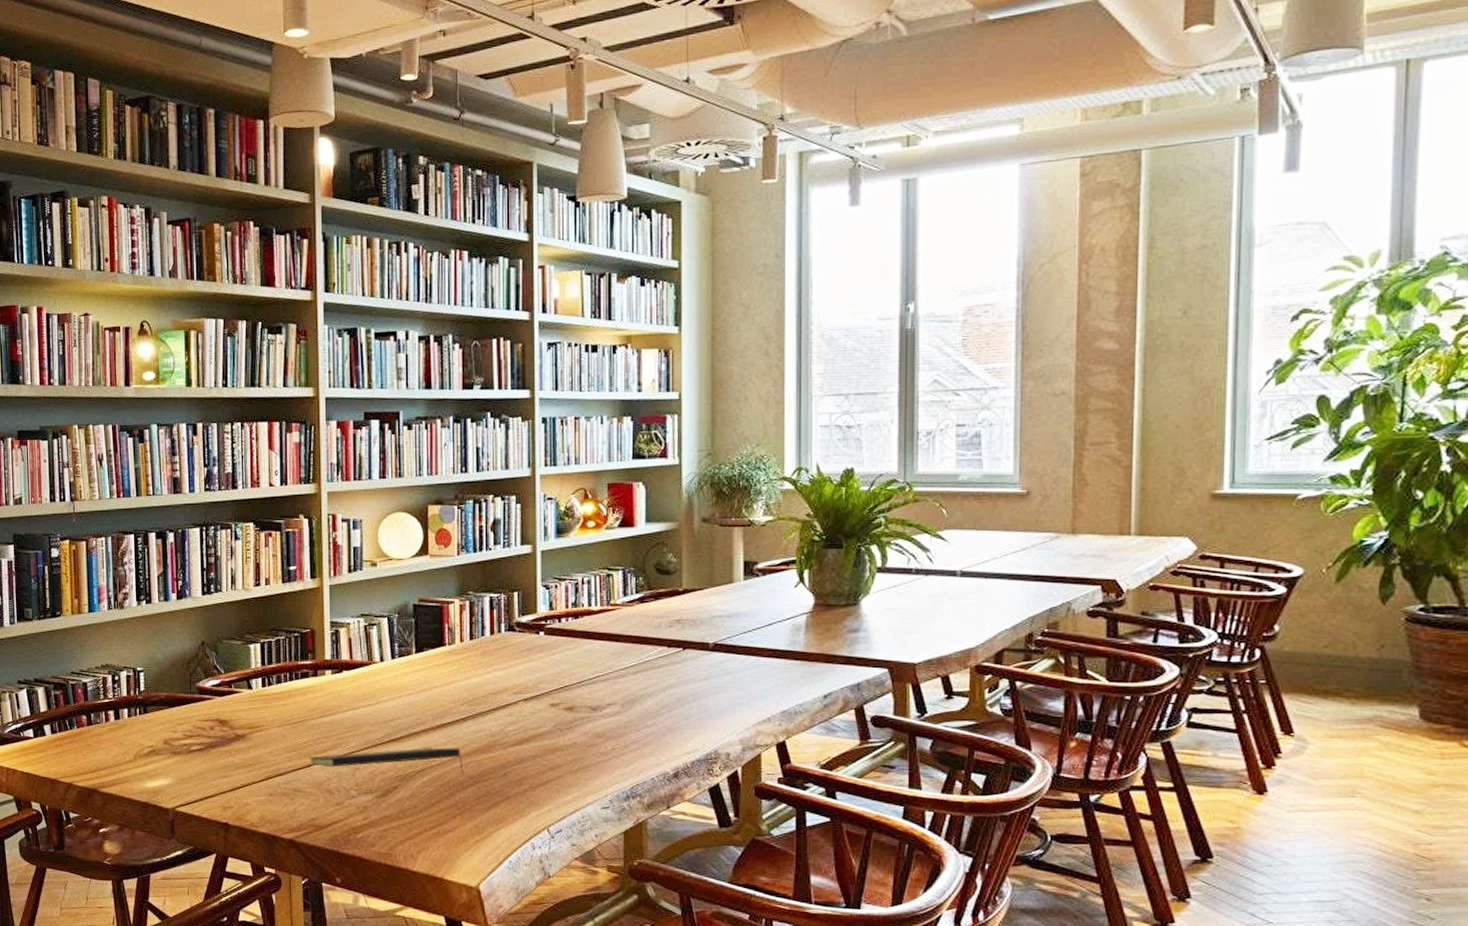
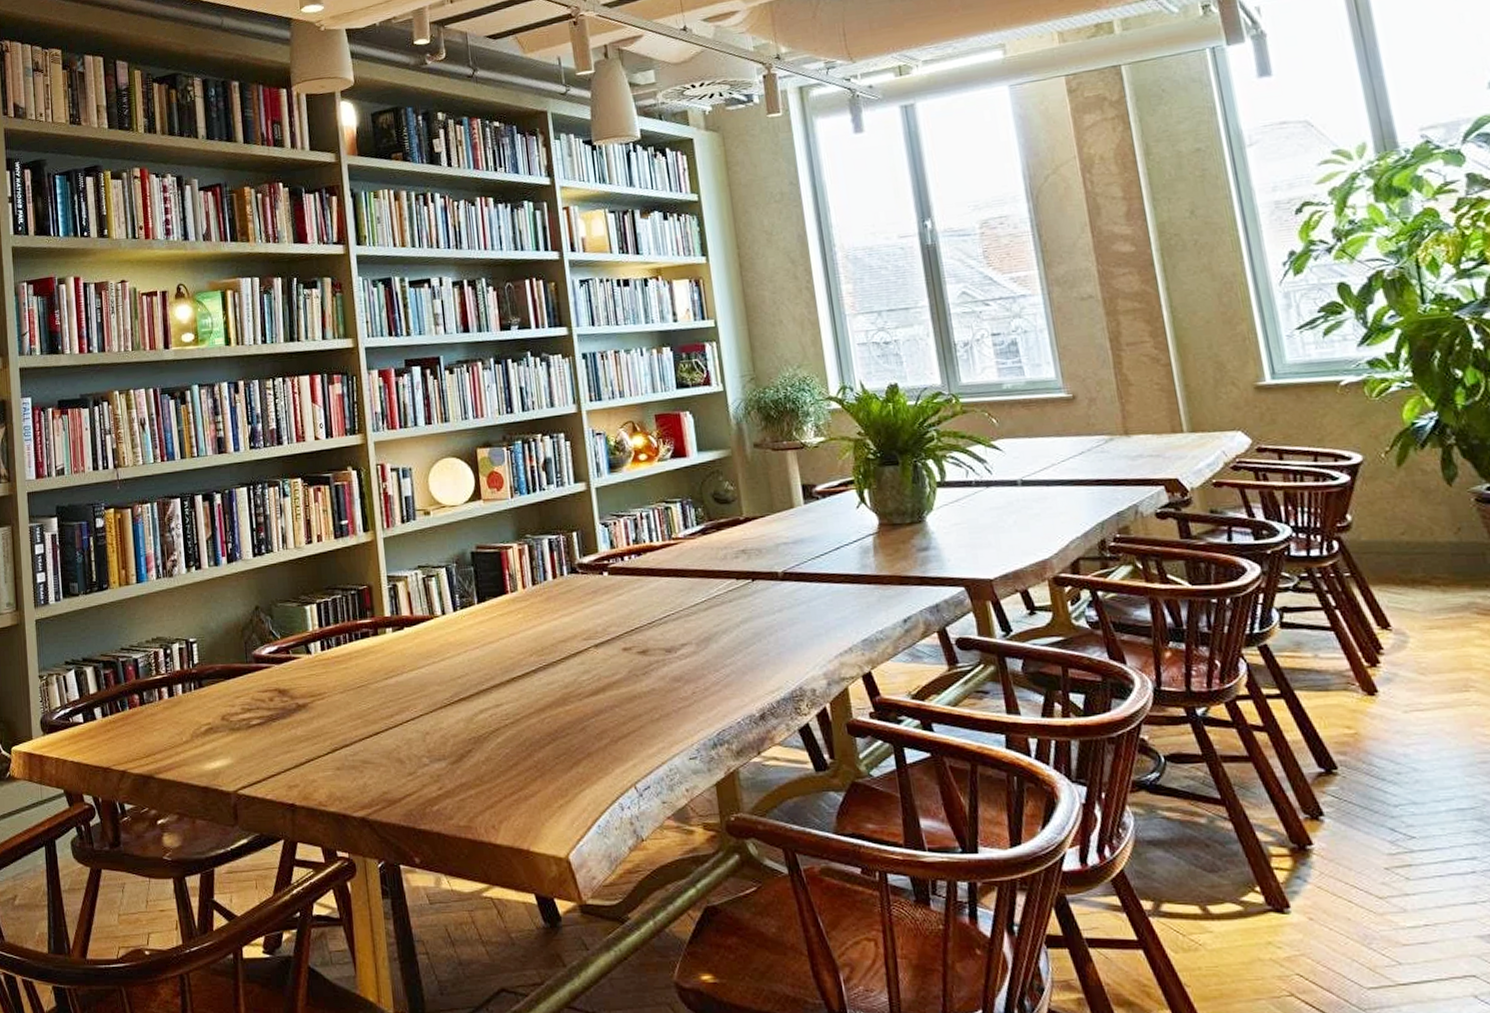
notepad: present [308,747,464,774] -> none [375,703,540,734]

